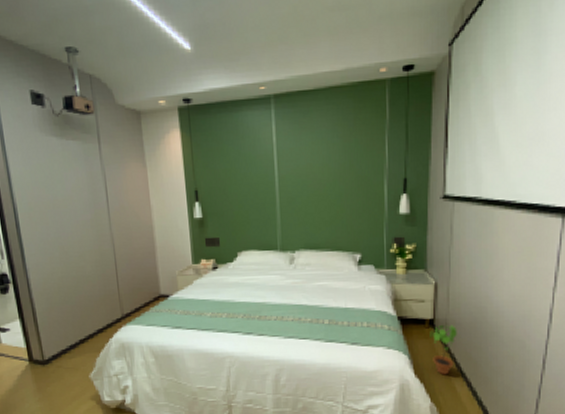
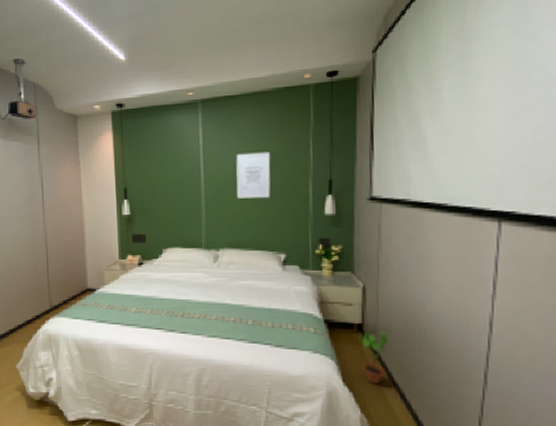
wall art: none [311,150,346,199] -> present [236,152,271,199]

